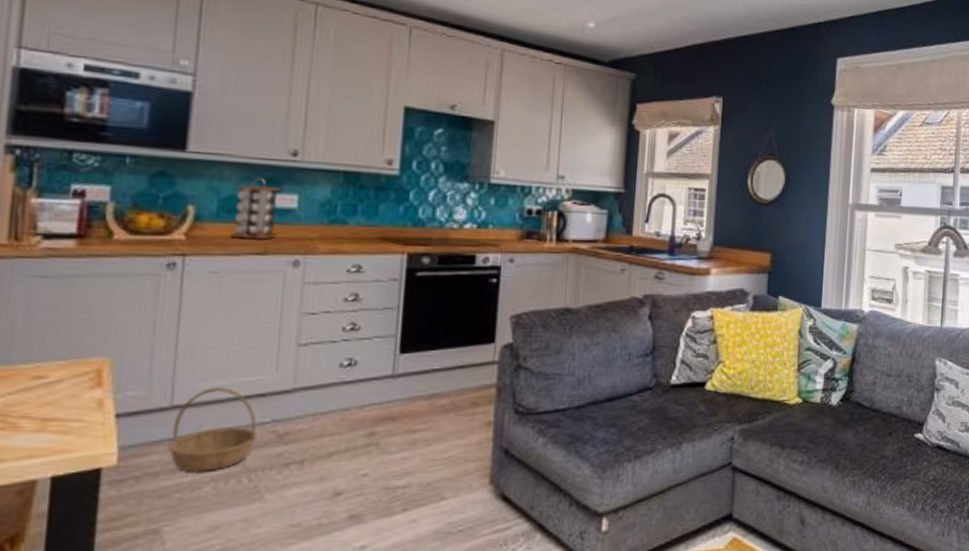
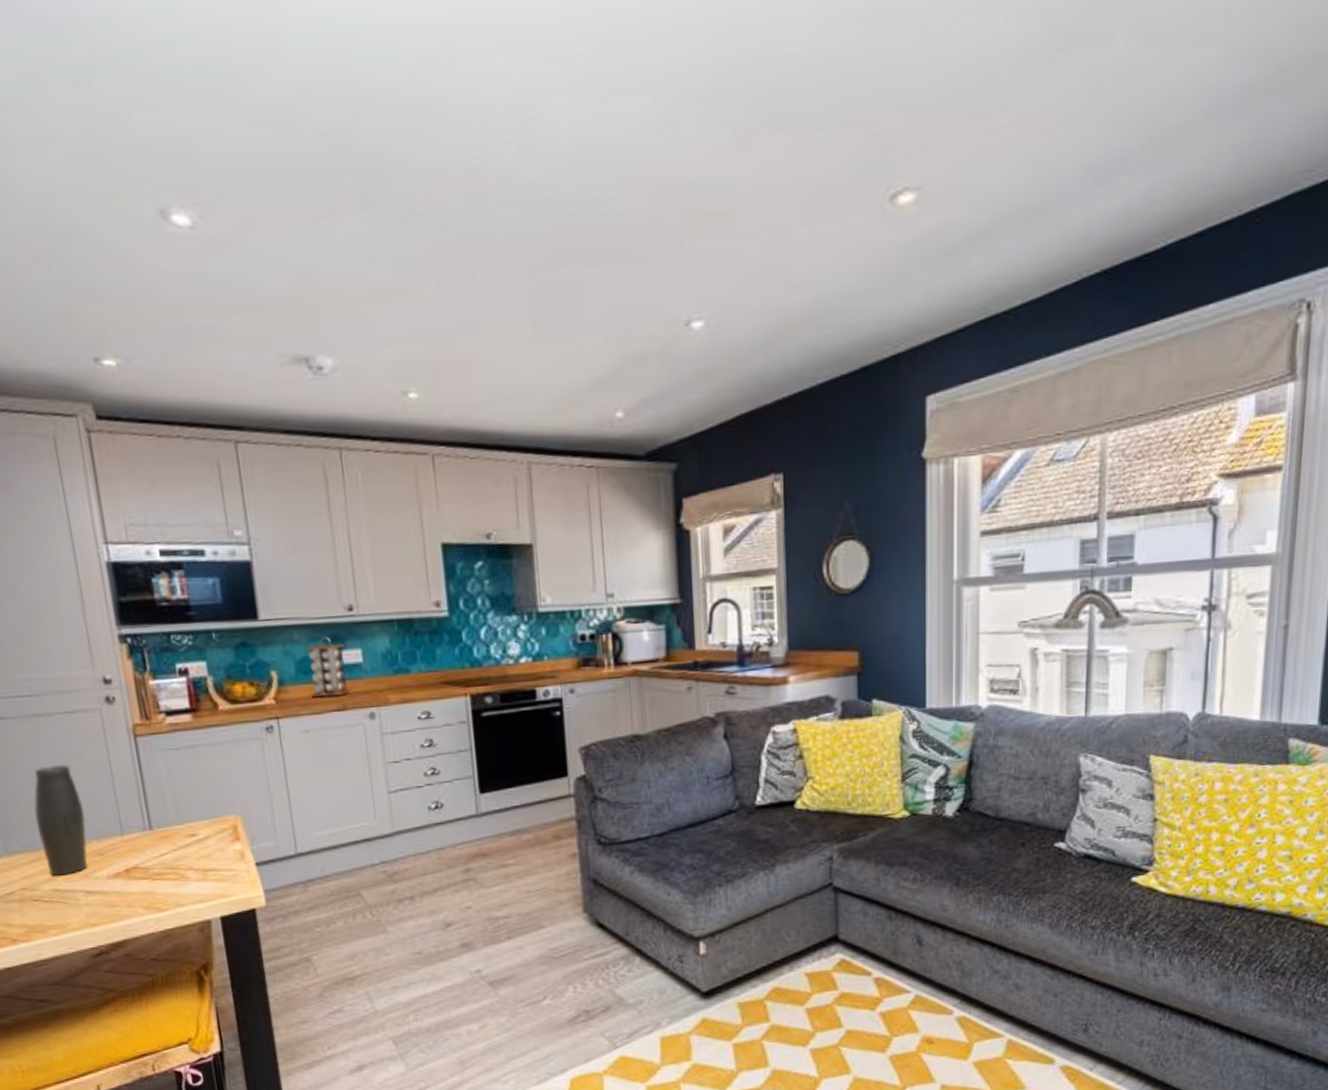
basket: present [168,388,258,472] -> none [301,835,371,910]

